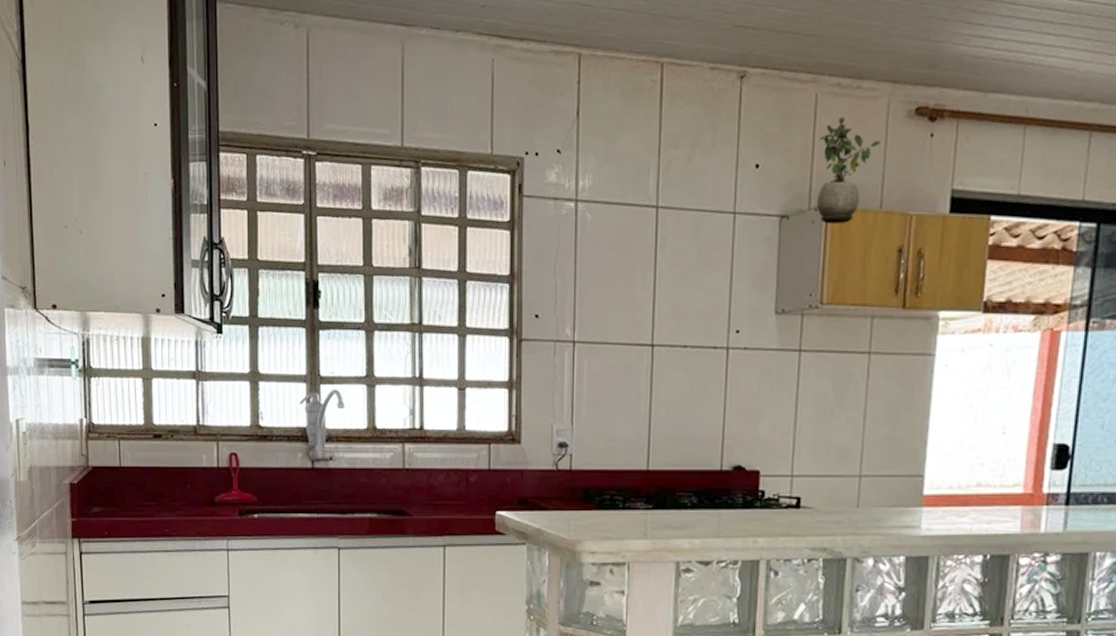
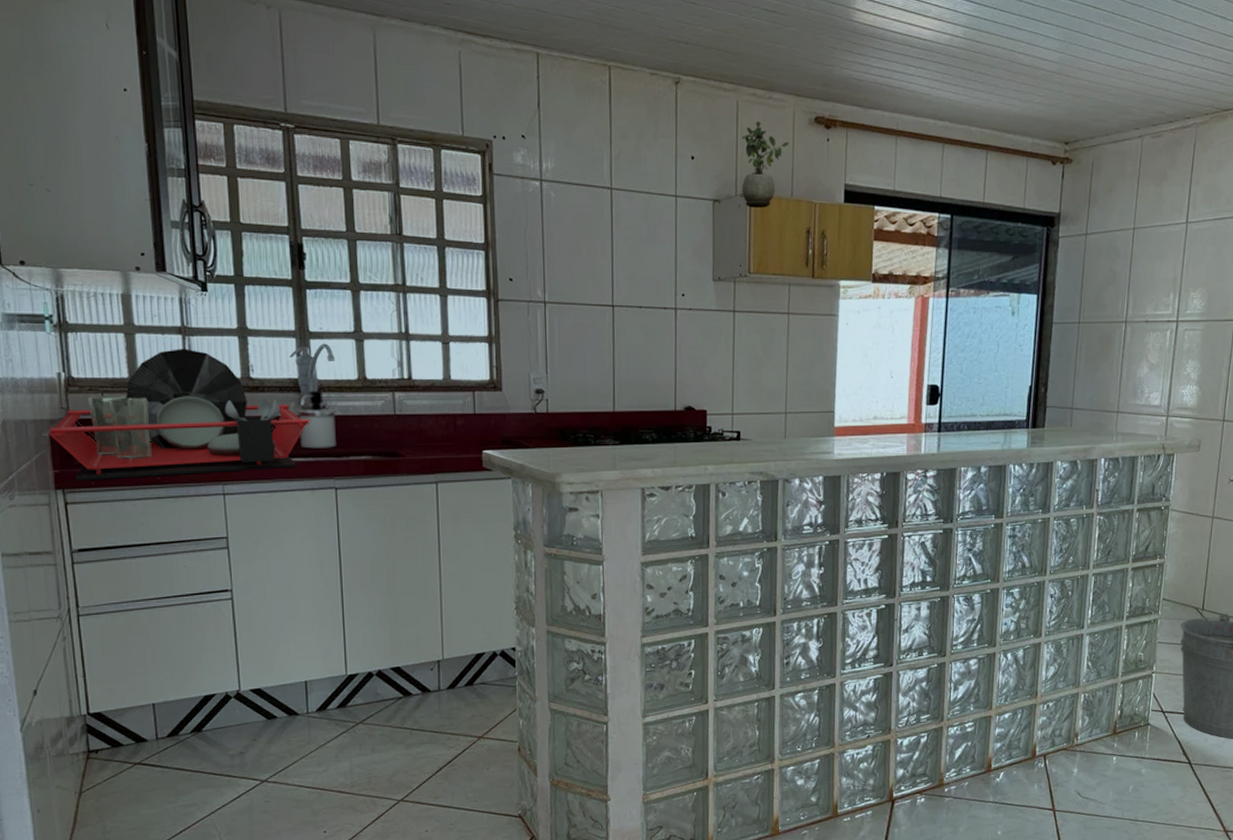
dish rack: none [69,394,316,531] -> present [48,349,310,481]
soap dispenser: none [304,440,343,504] -> present [297,390,336,449]

